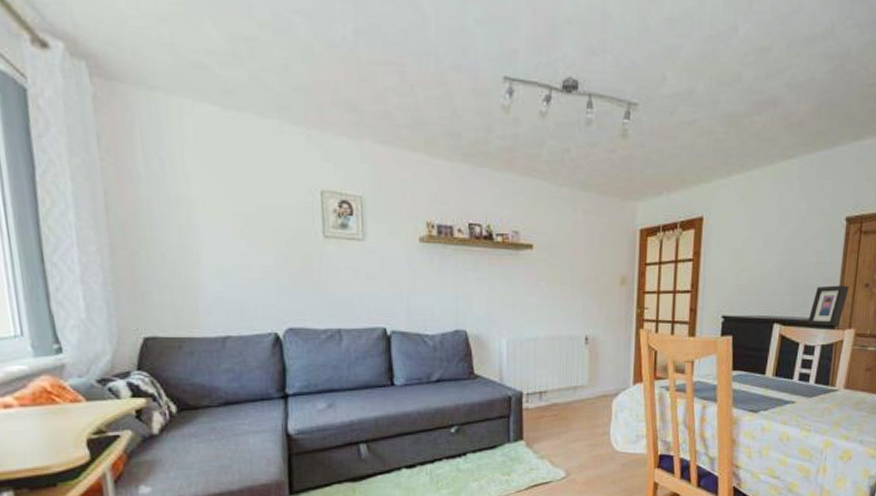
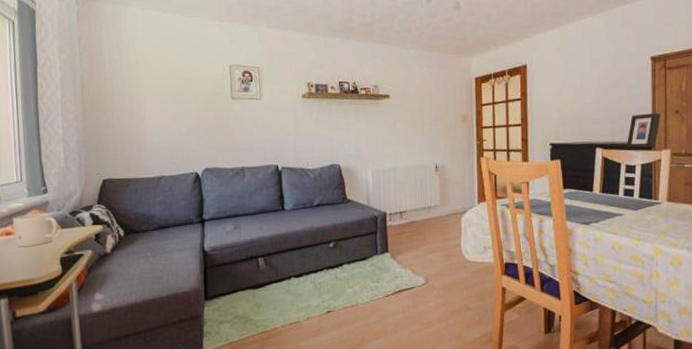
mug: none [11,380,82,425] -> present [12,213,58,248]

